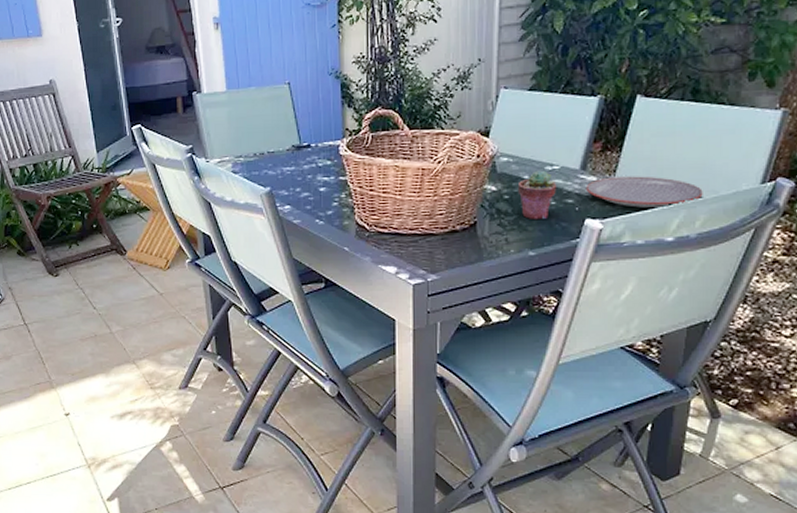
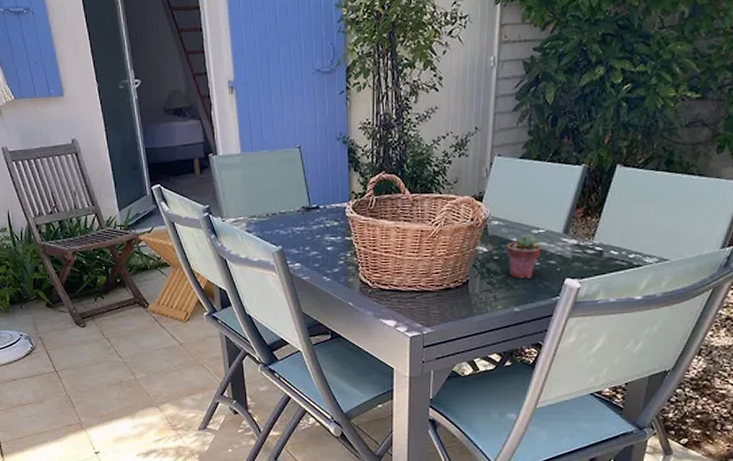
plate: present [585,176,703,208] -> none [567,240,670,269]

